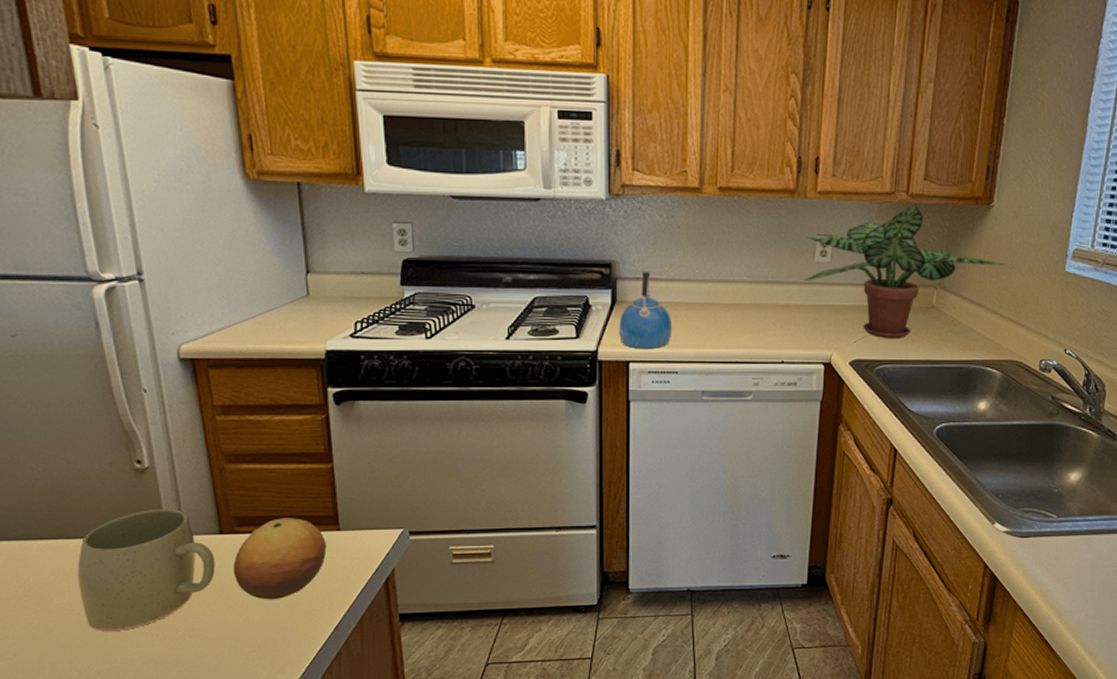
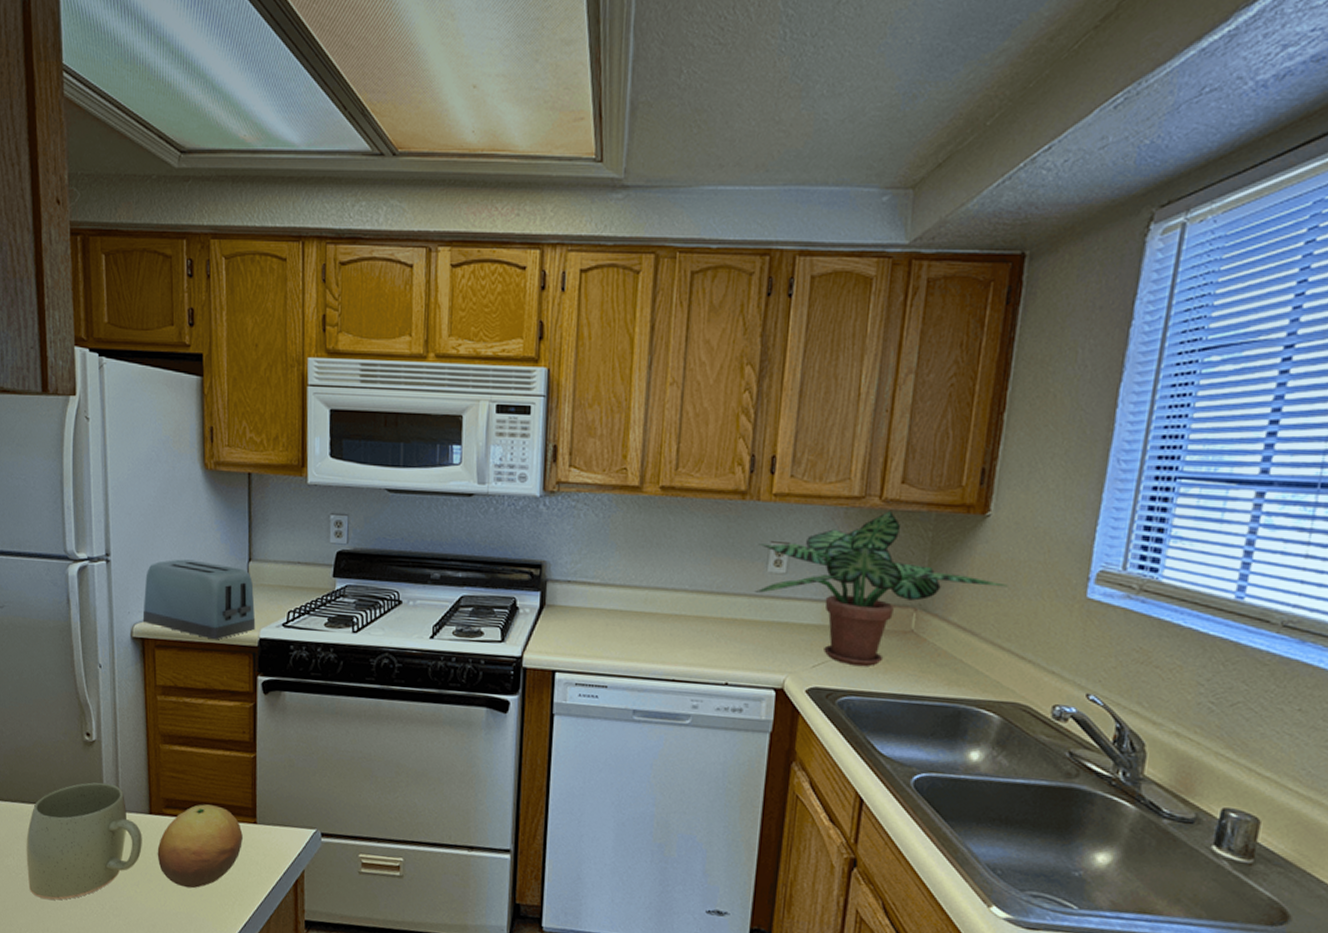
toaster: none [188,274,321,355] -> present [142,559,256,640]
kettle: present [618,272,673,348] -> none [545,575,604,659]

